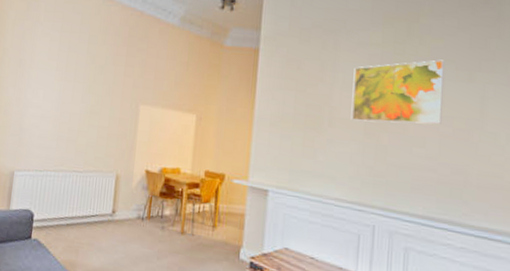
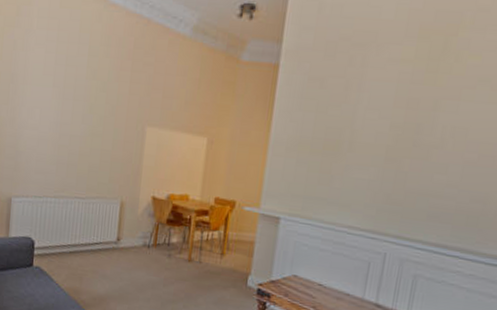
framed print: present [351,59,444,124] -> none [372,79,480,150]

